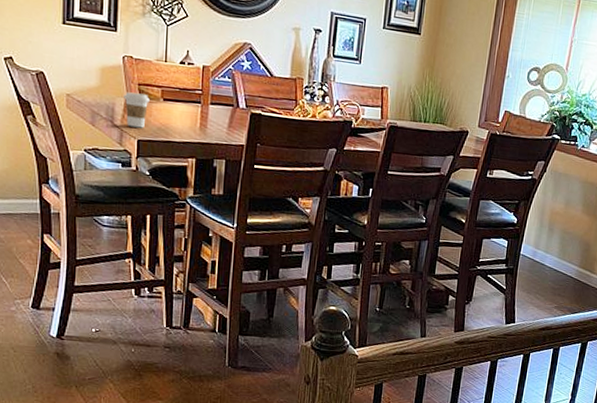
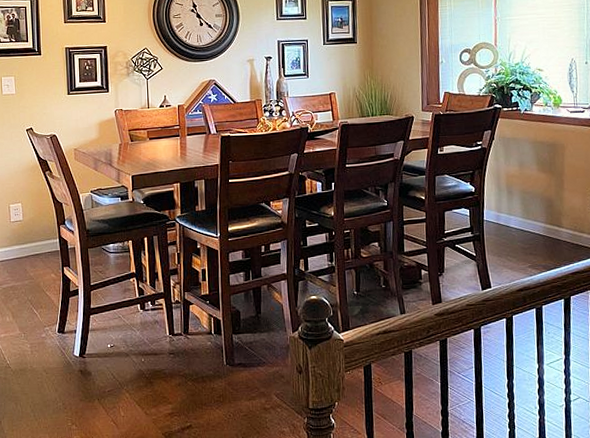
coffee cup: present [124,92,150,128] -> none [118,137,139,166]

